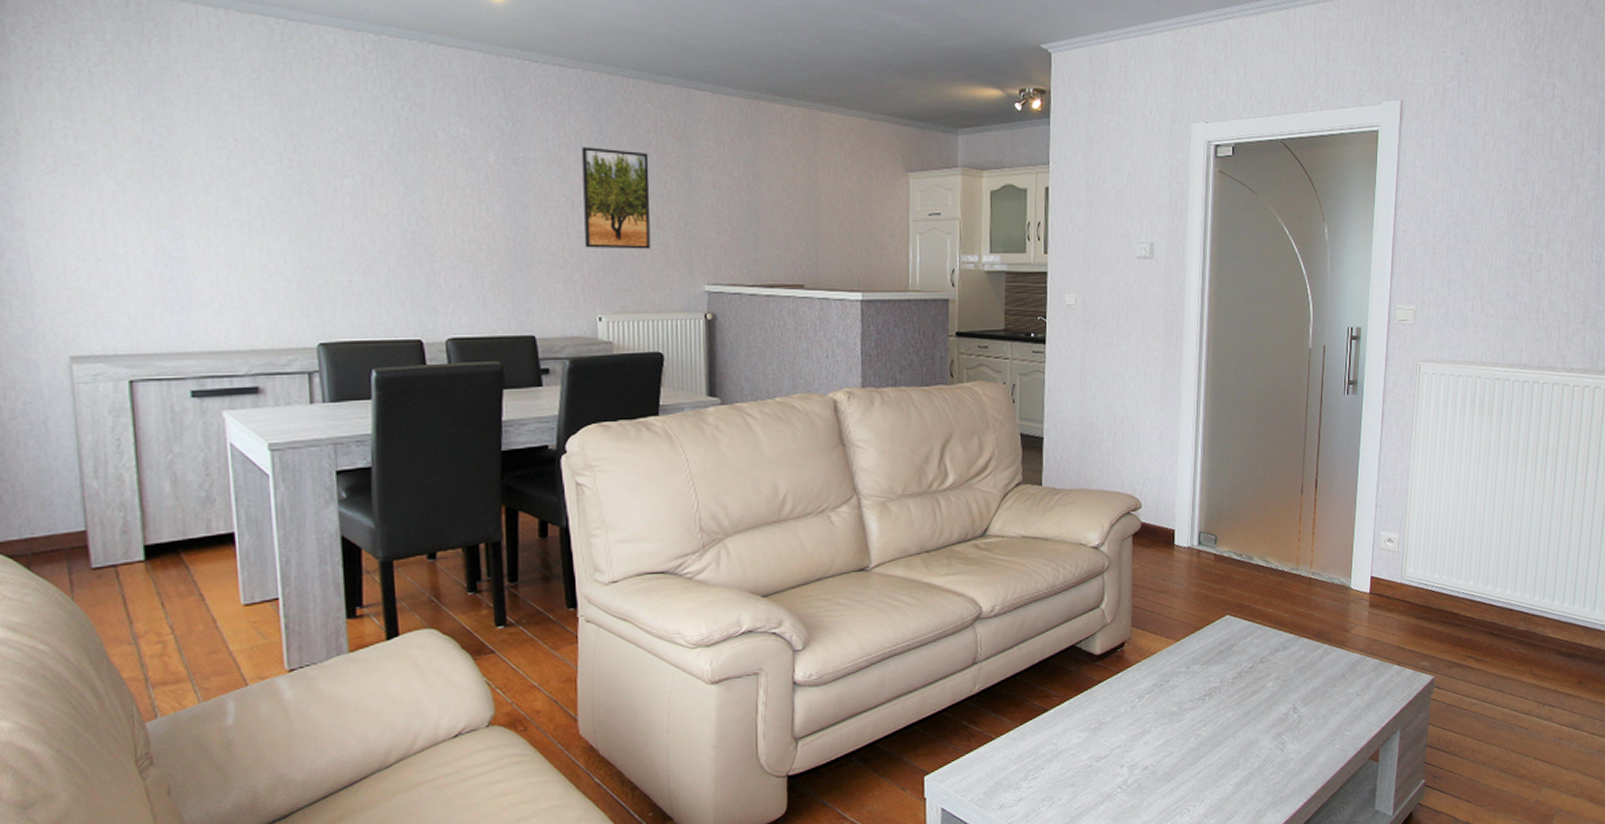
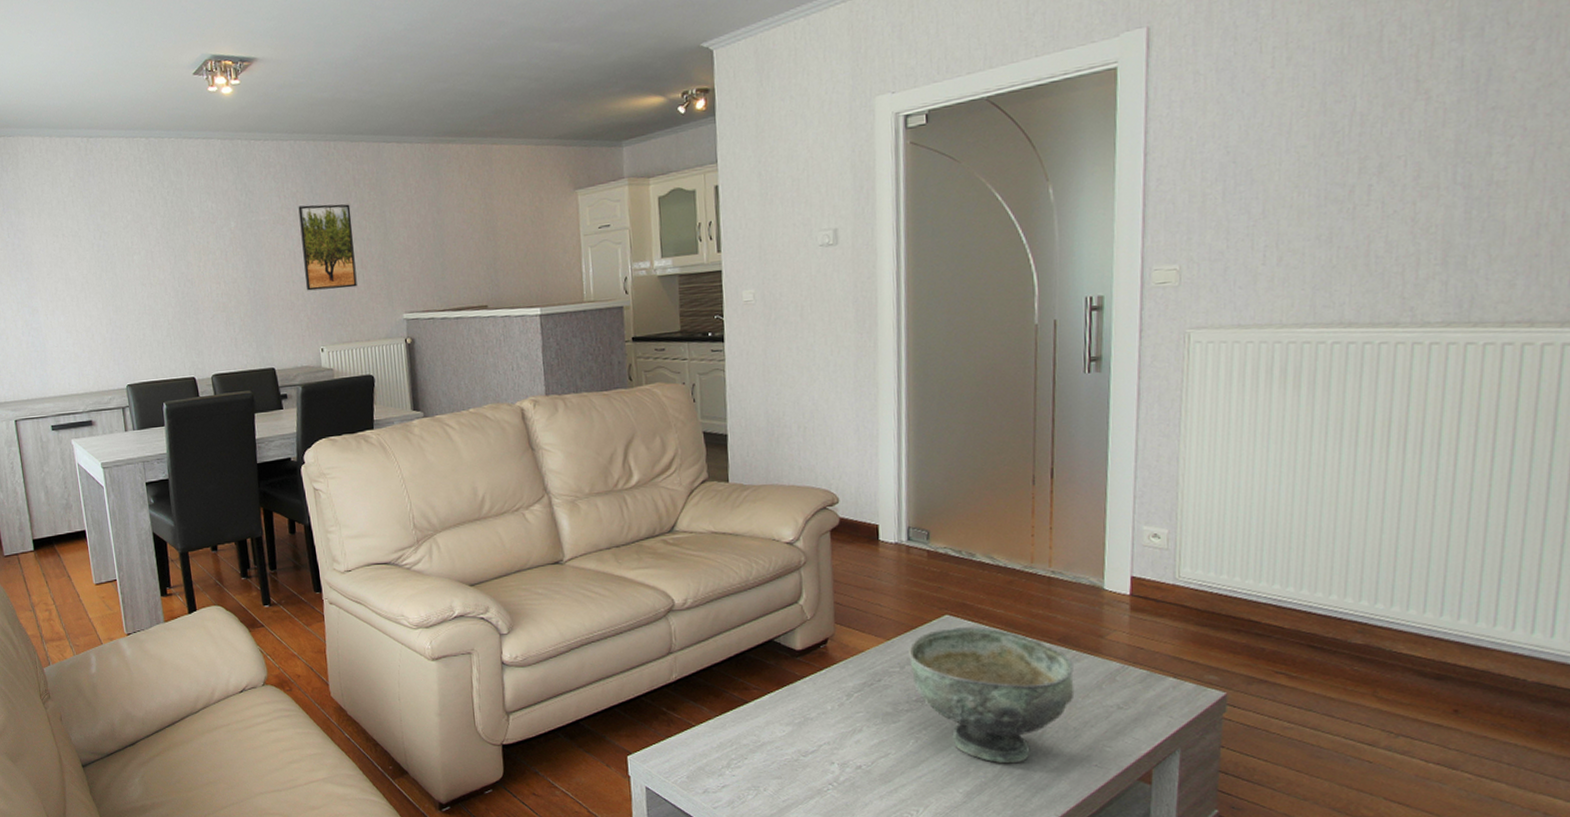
decorative bowl: none [1194,625,1325,754] -> present [909,627,1075,764]

